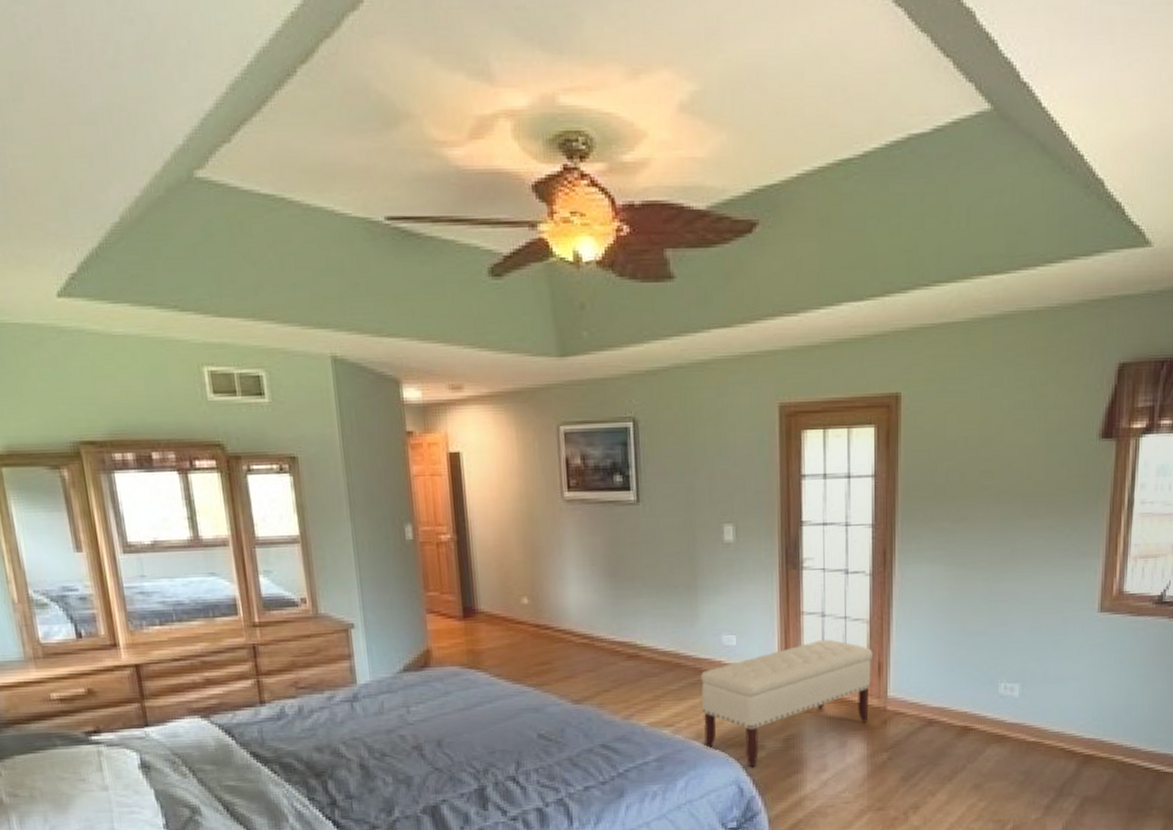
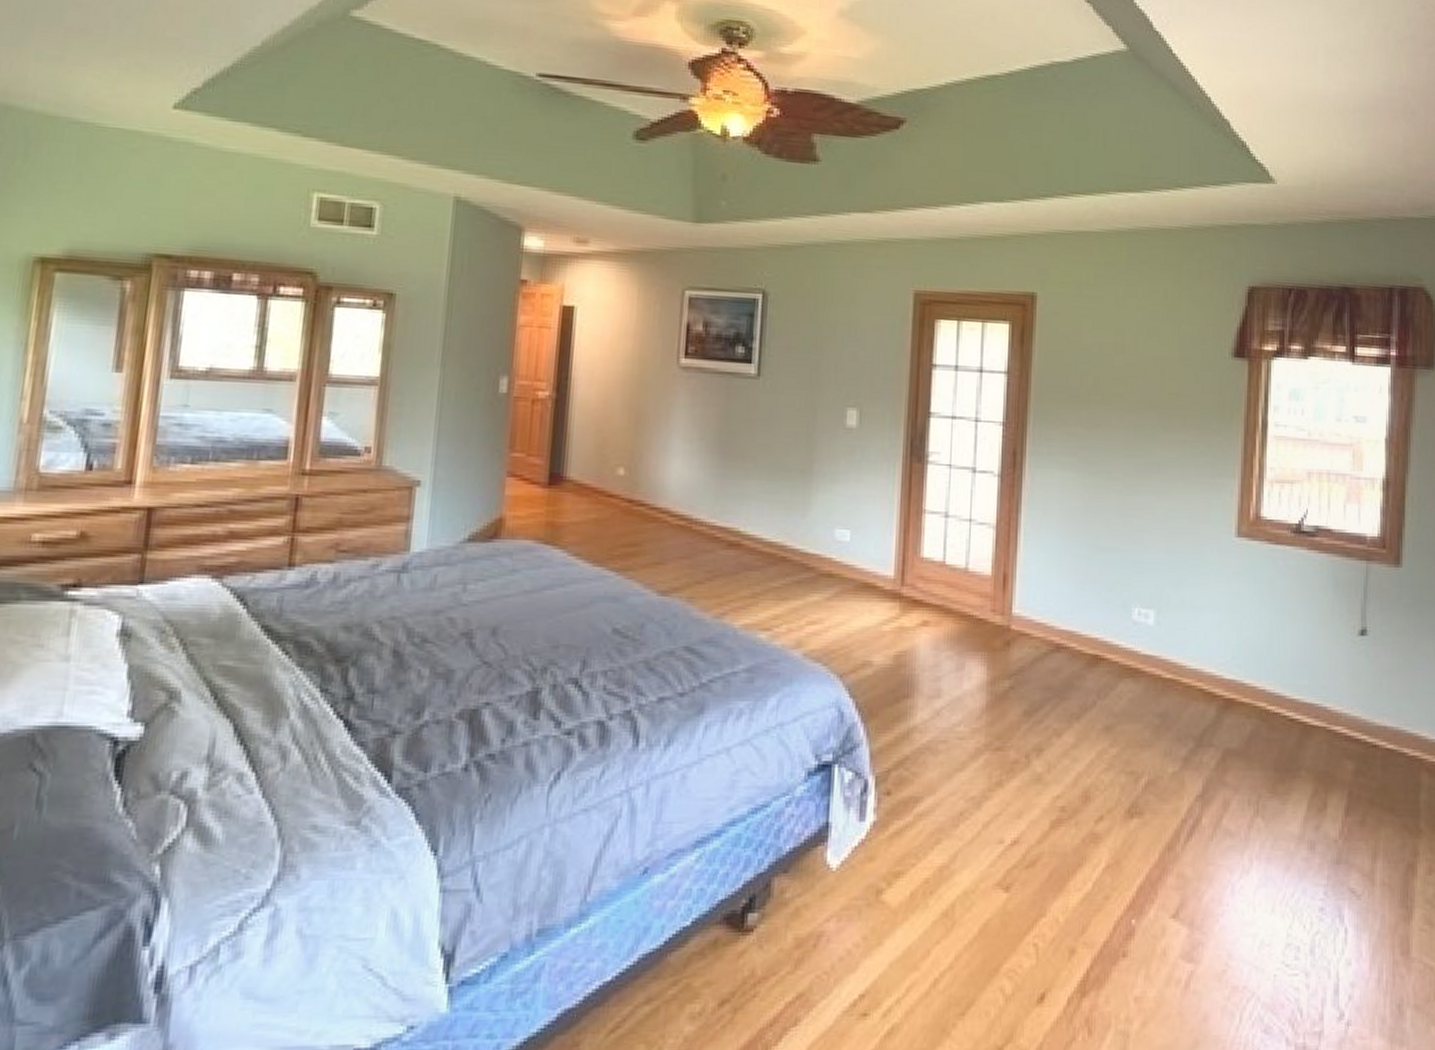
bench: present [701,639,873,768] -> none [805,542,998,688]

